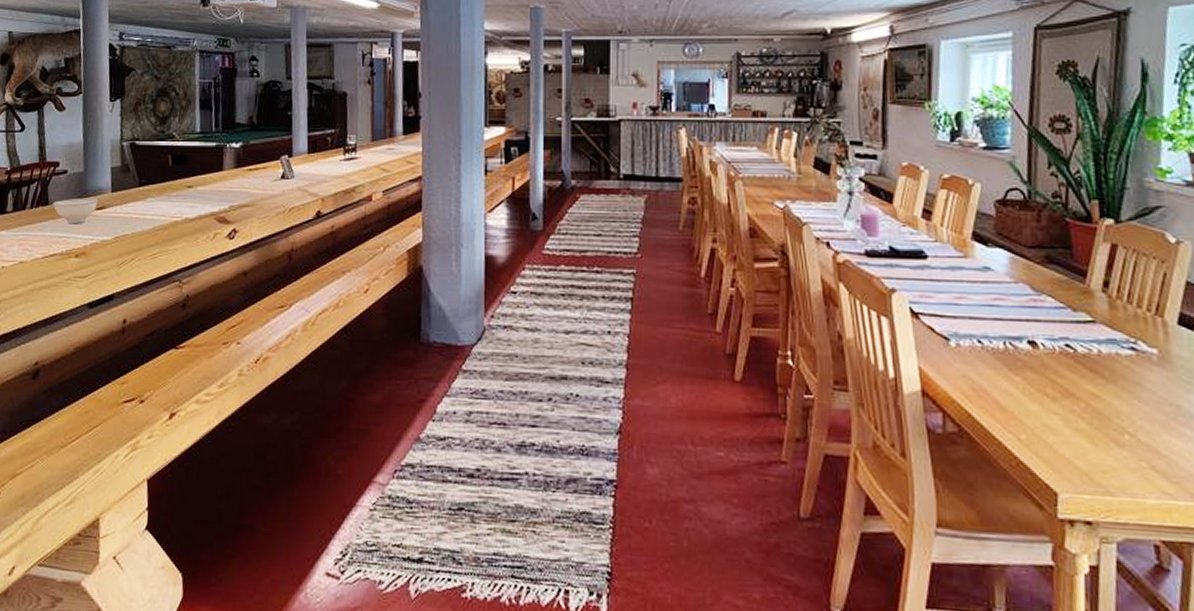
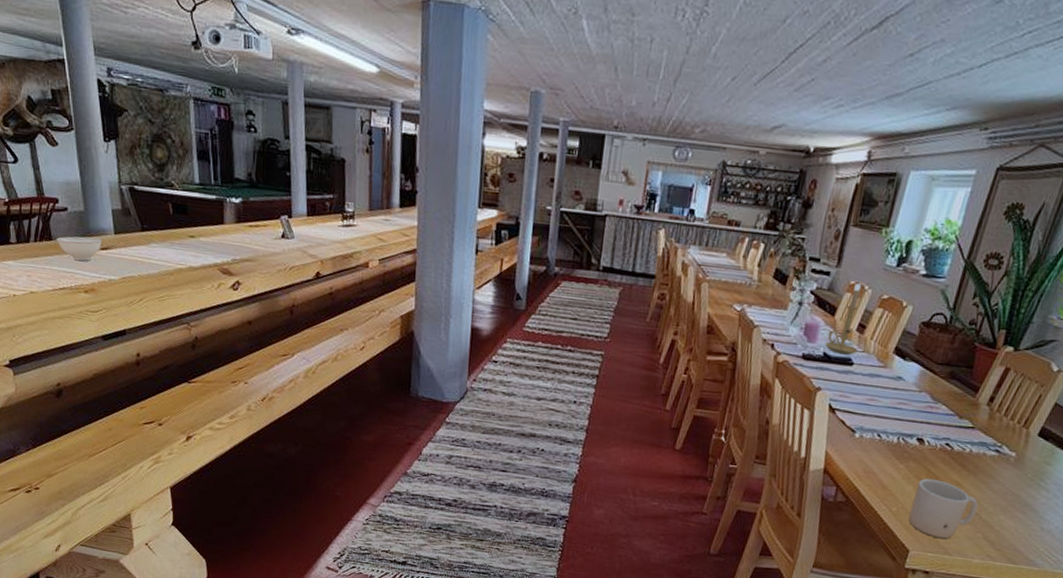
candle holder: none [889,165,929,247] -> present [825,283,861,355]
mug: none [1043,392,1131,474] -> present [908,478,978,540]

